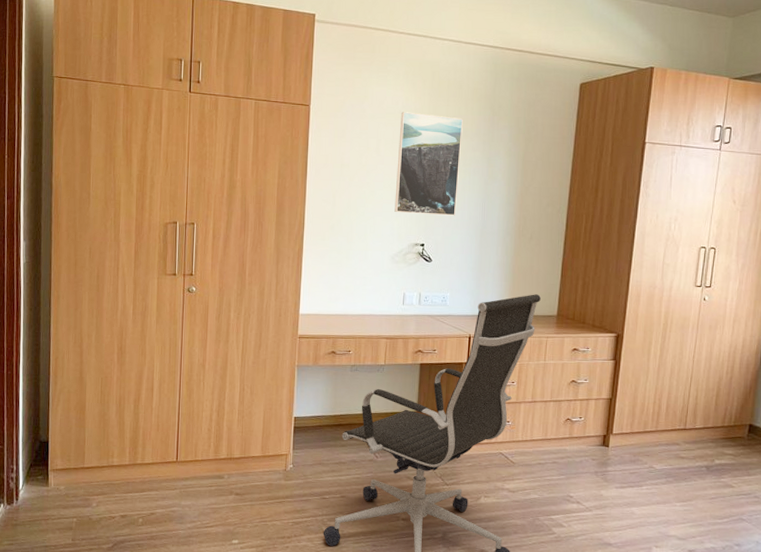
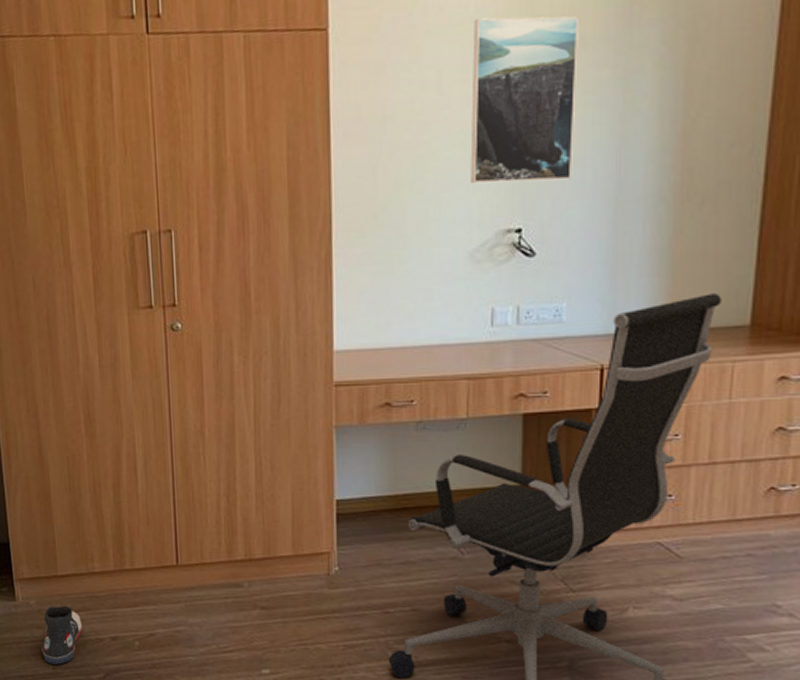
shoe: none [65,490,100,537] -> present [41,605,83,665]

